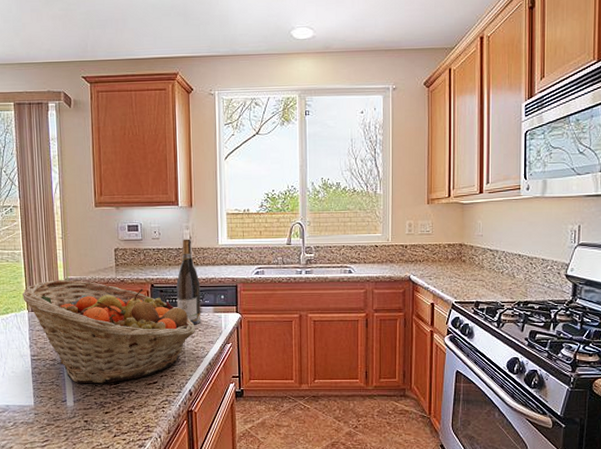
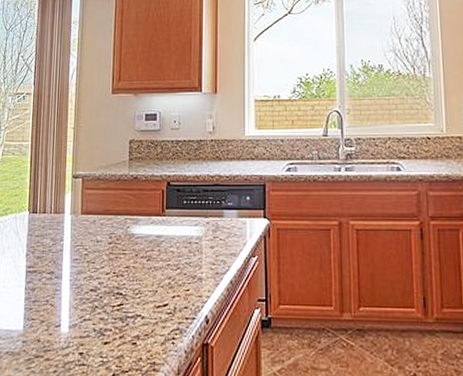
fruit basket: present [23,279,196,384] -> none [25,175,216,305]
wine bottle: present [176,239,201,324] -> none [195,129,223,231]

